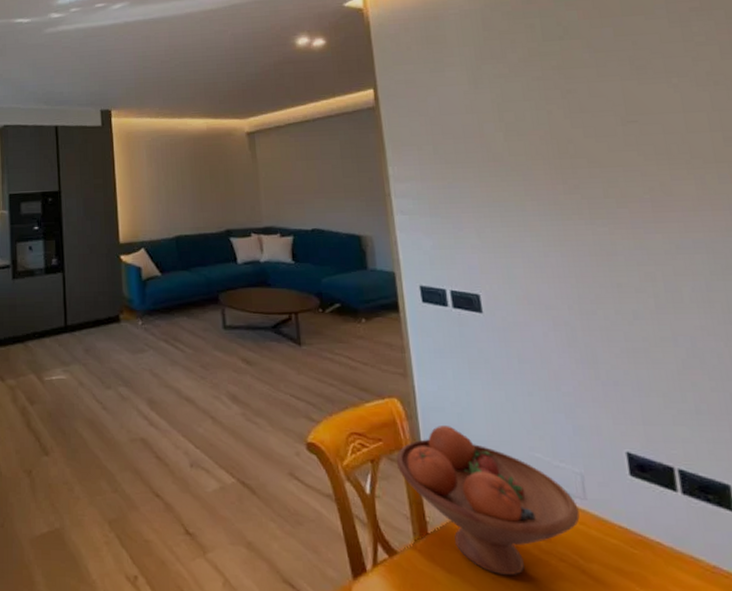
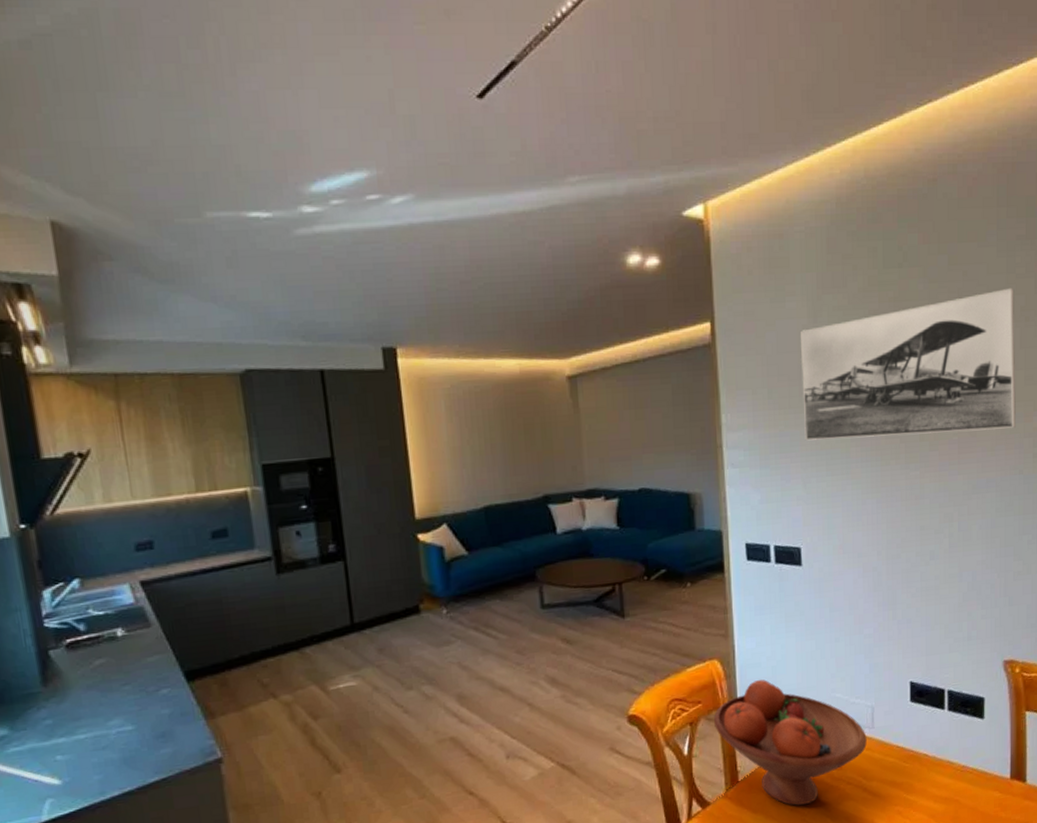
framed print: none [461,54,721,193] -> present [799,287,1016,441]

